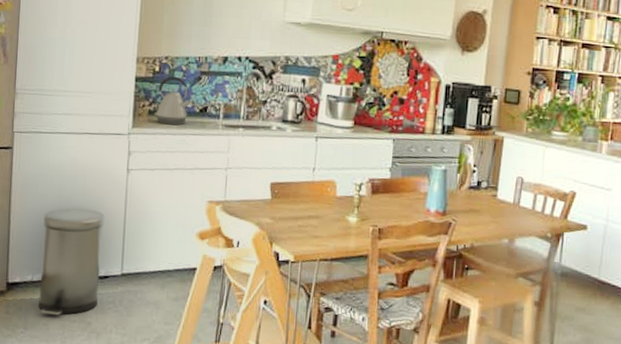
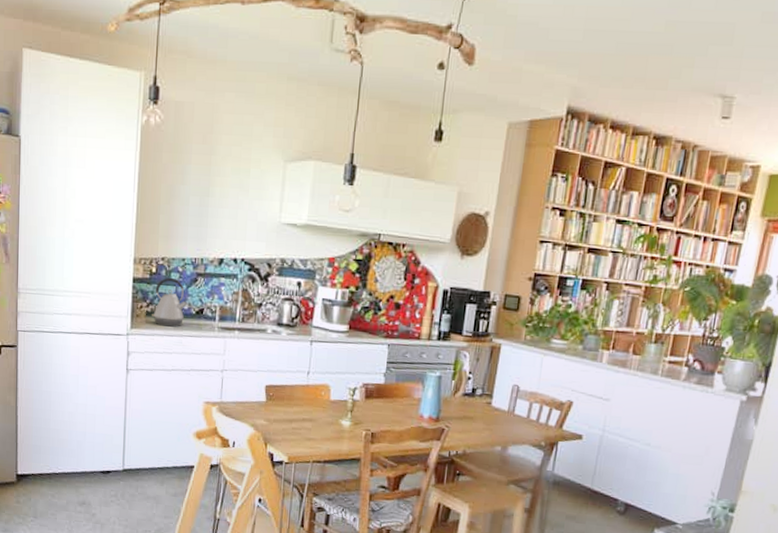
pedal bin: present [39,208,105,315] -> none [47,405,106,506]

